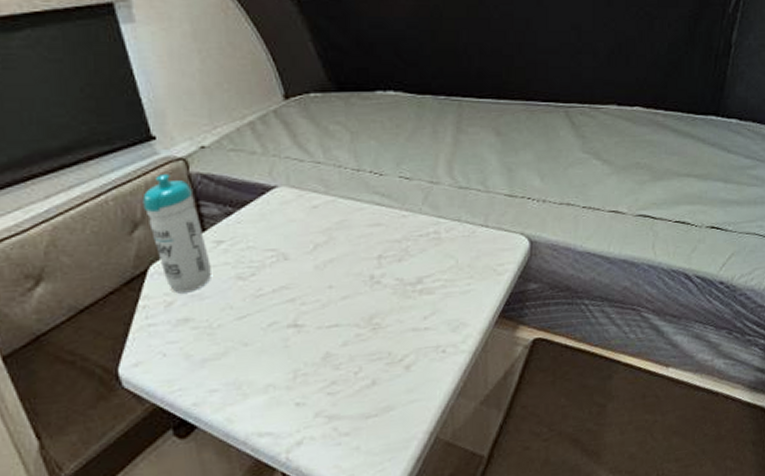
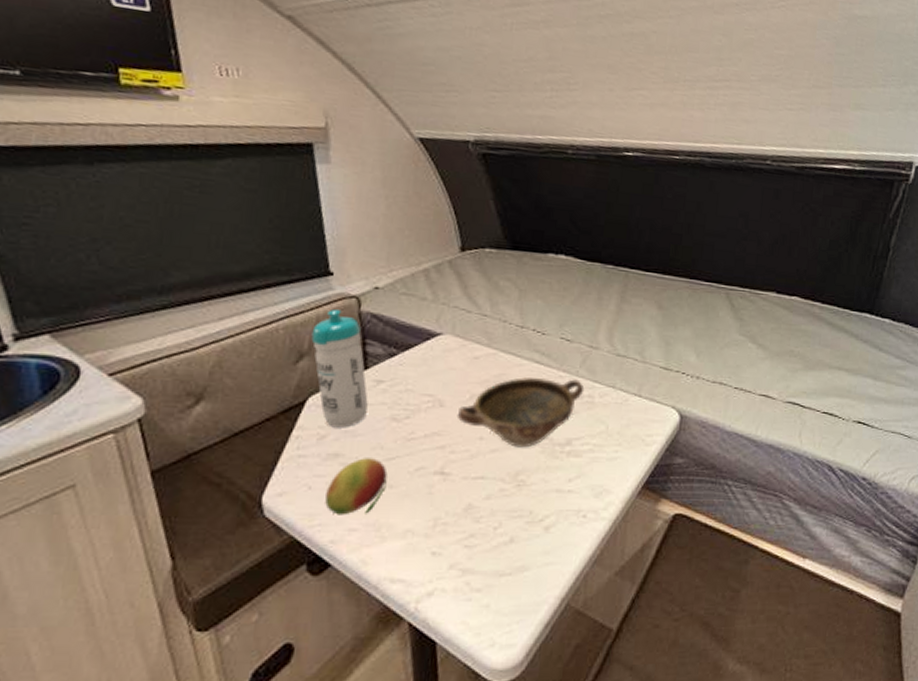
fruit: none [182,319,241,379] -> present [325,458,388,515]
bowl: none [303,217,430,292] -> present [456,377,585,448]

